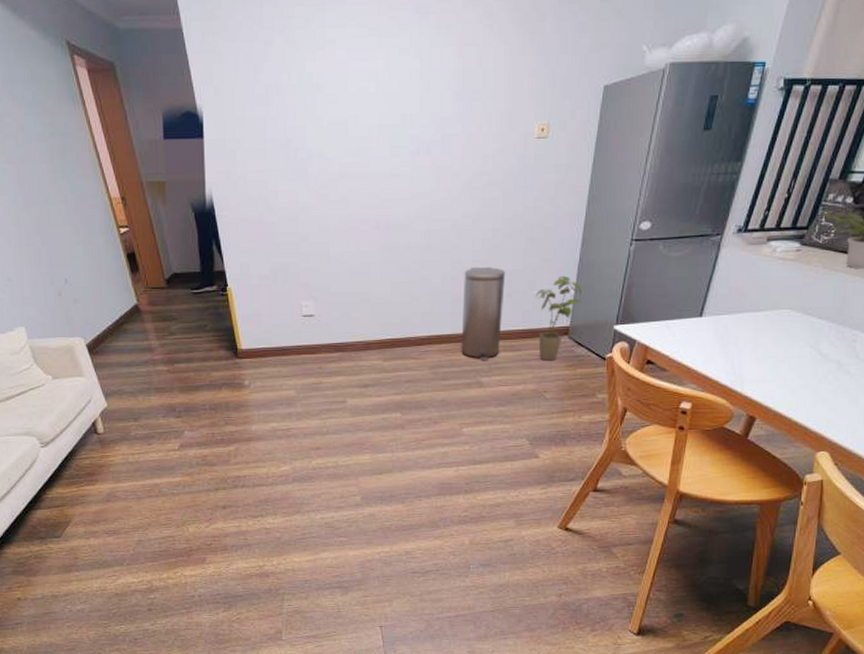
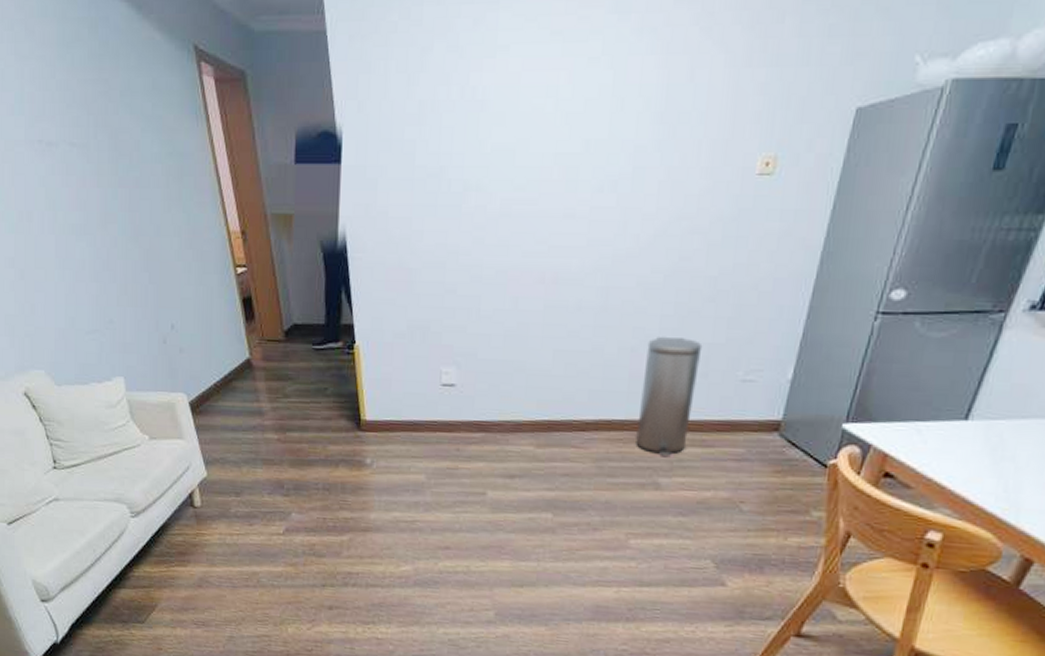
house plant: present [535,275,583,361] -> none [737,354,804,463]

